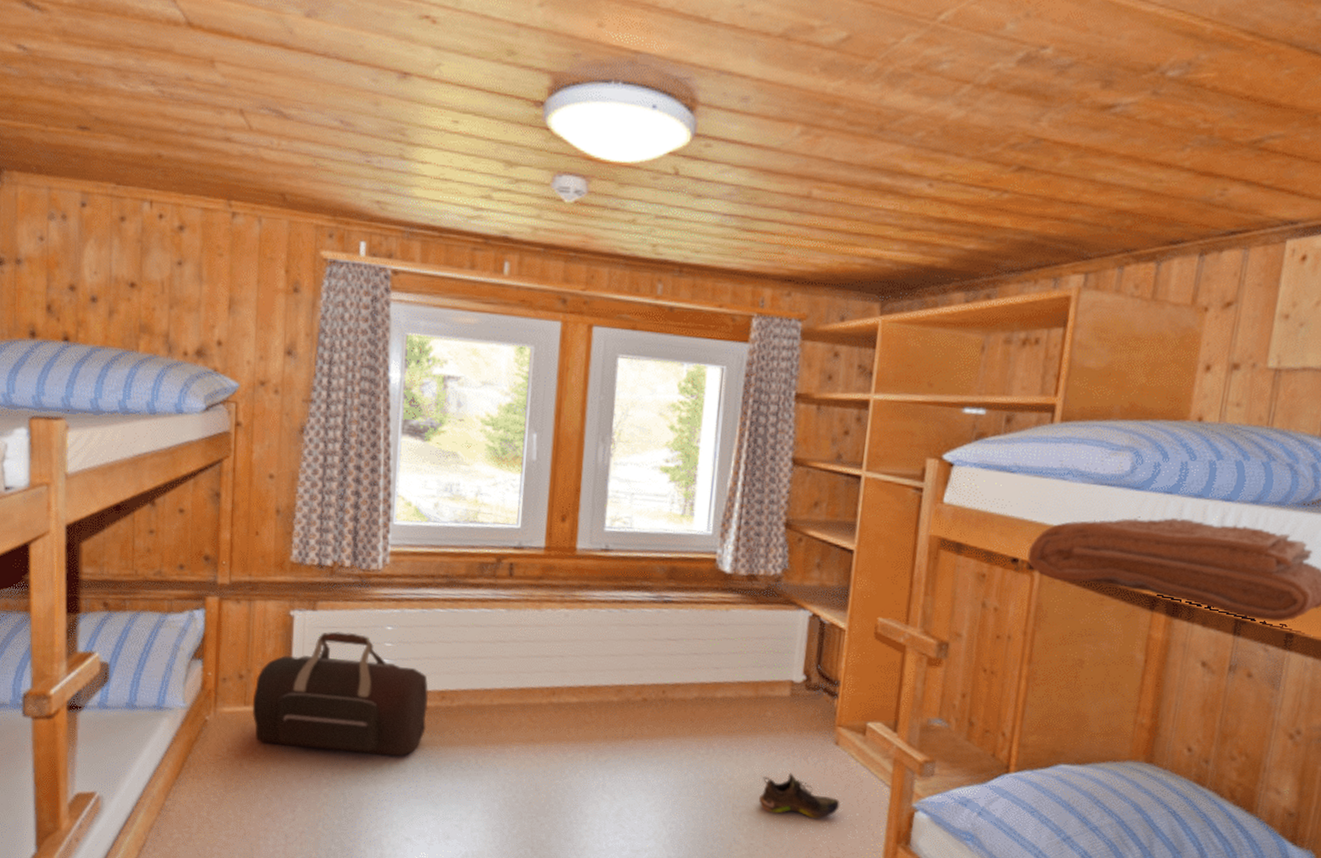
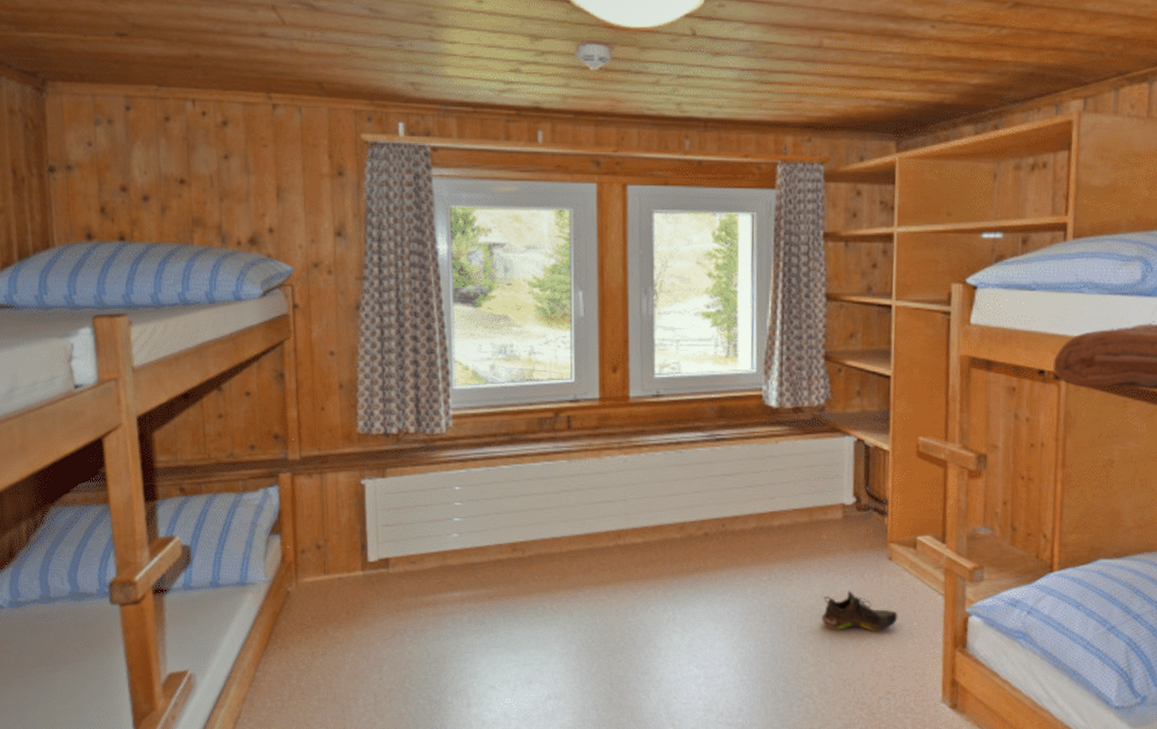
duffel bag: present [252,631,429,756] -> none [331,495,501,610]

